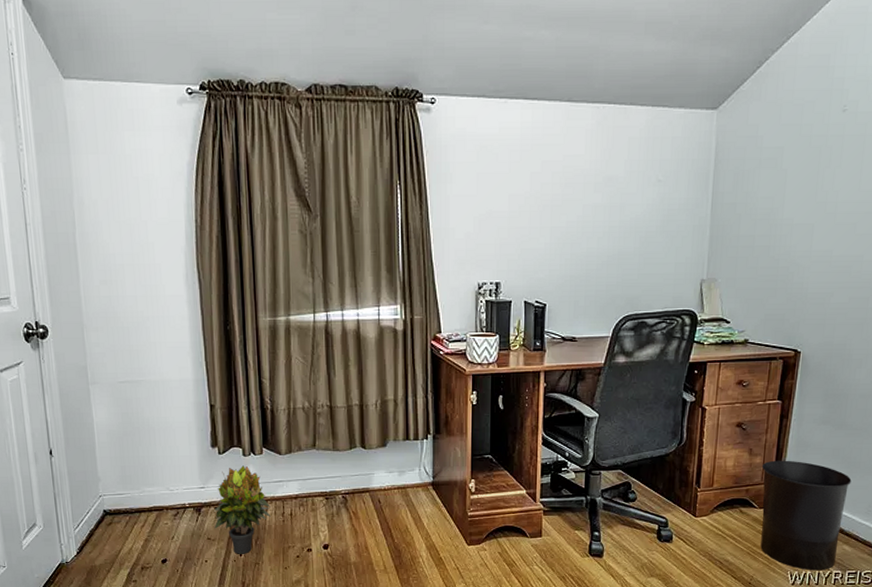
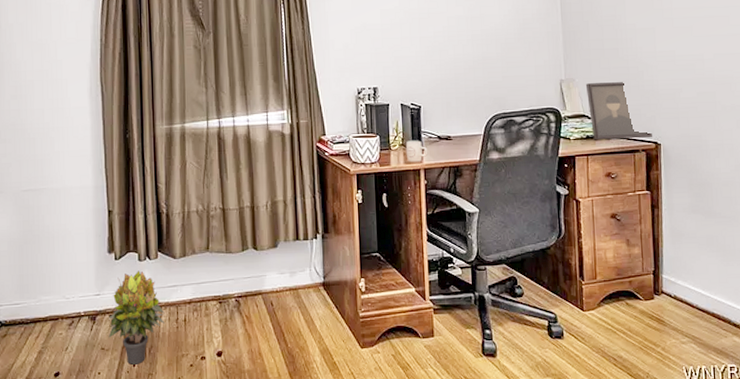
mug: none [526,341,550,364] -> present [405,140,428,162]
picture frame: none [728,284,793,346] -> present [585,82,652,140]
waste bin: present [760,460,852,571] -> none [640,250,730,365]

